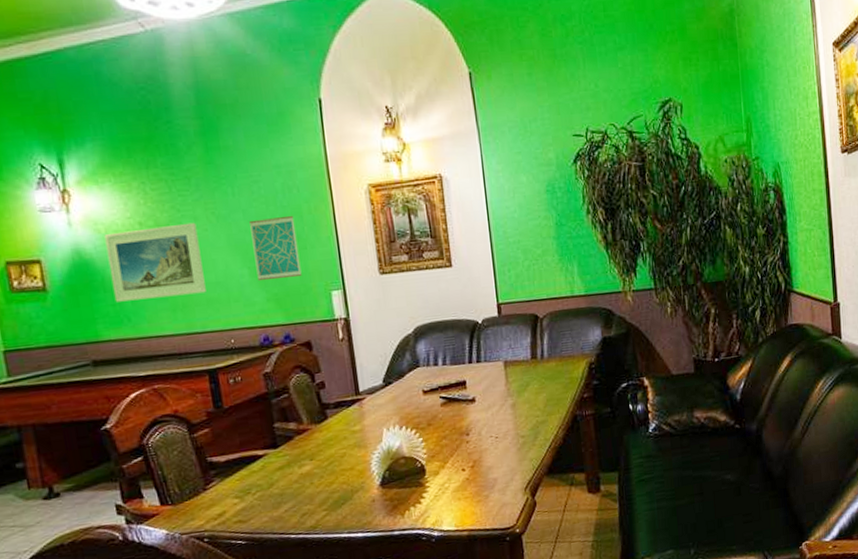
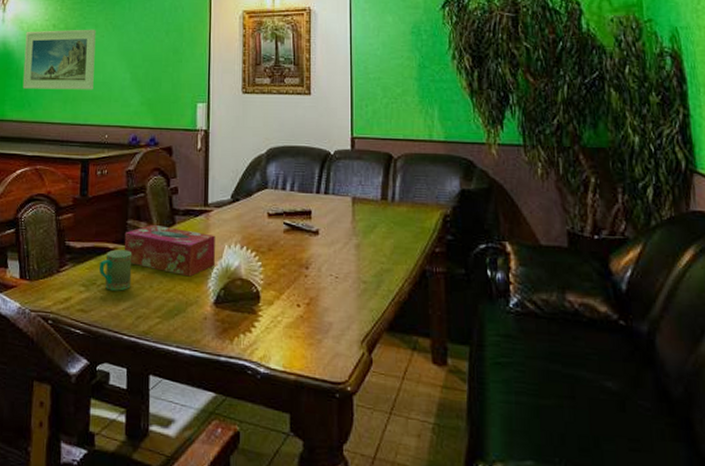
wall art: present [250,215,302,281] -> none [137,31,176,87]
mug: none [250,453,290,496] -> present [98,249,132,291]
tissue box: none [273,421,375,467] -> present [124,224,215,277]

